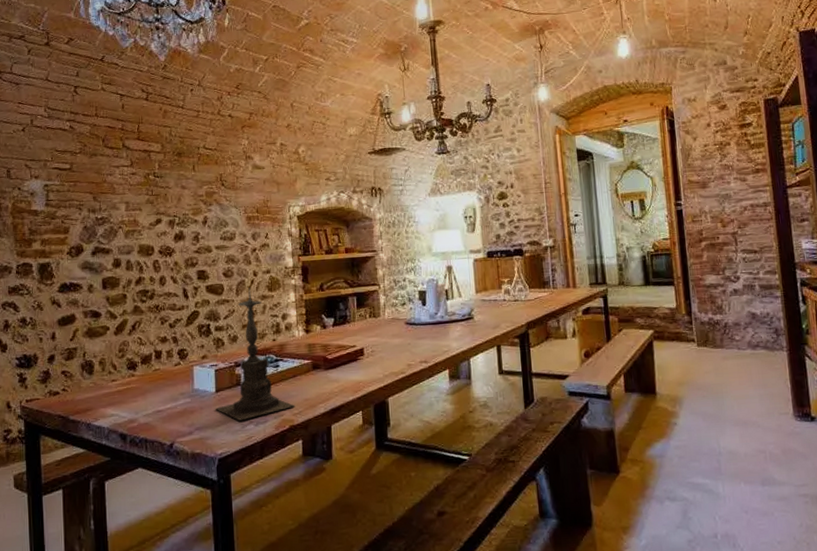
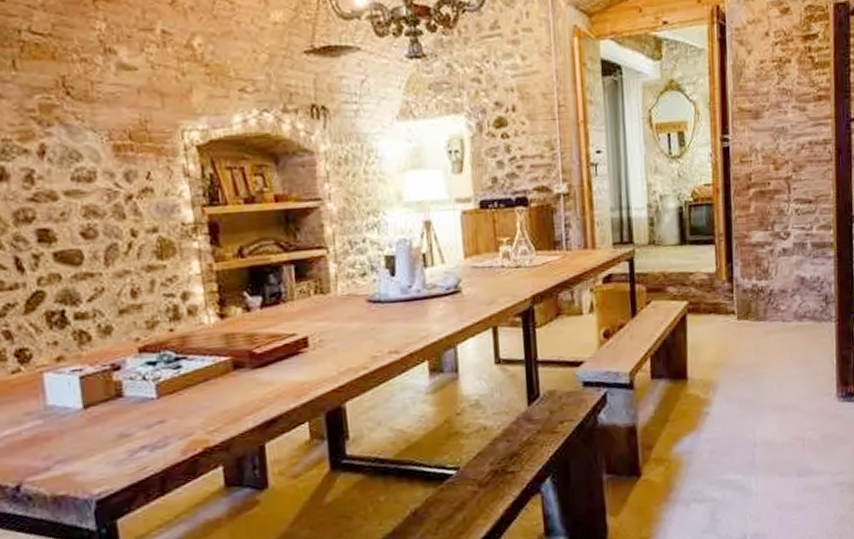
candle holder: present [214,287,296,421] -> none [83,254,210,446]

